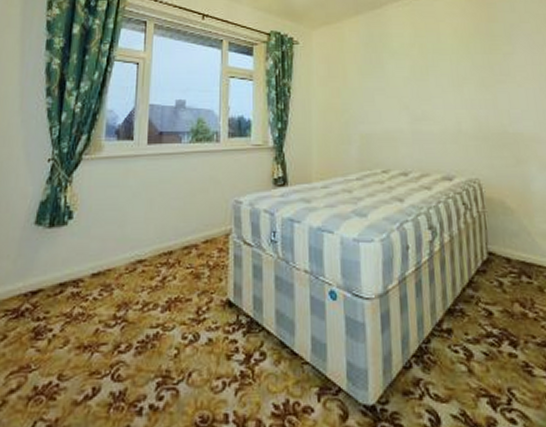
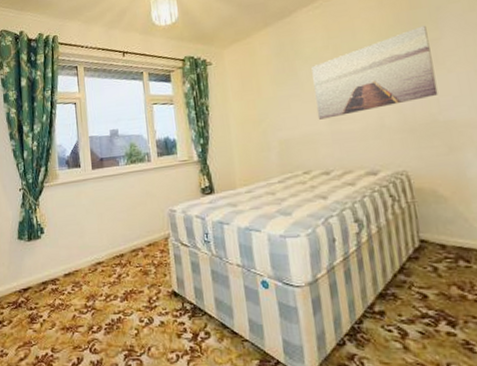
wall art: none [397,39,509,117] -> present [311,25,438,120]

